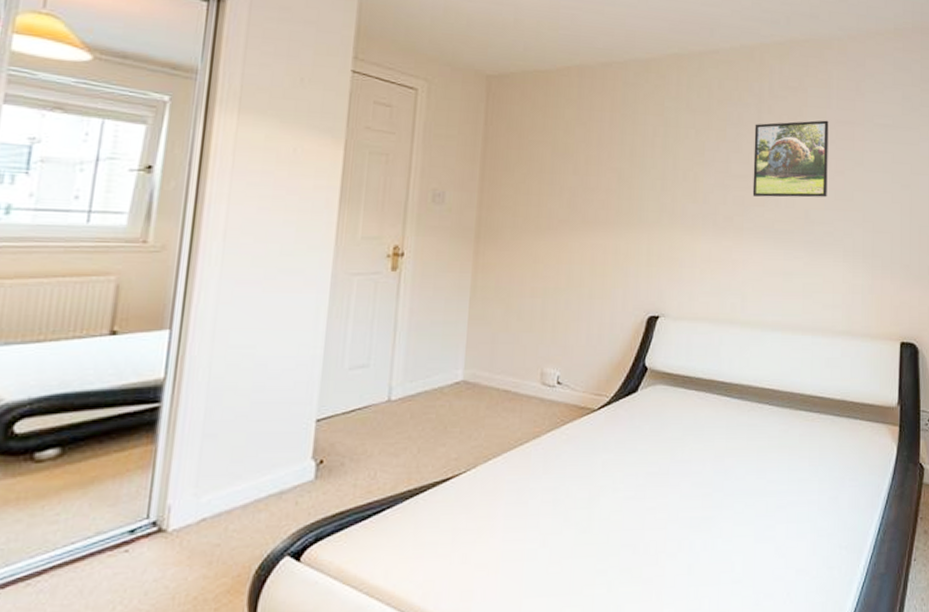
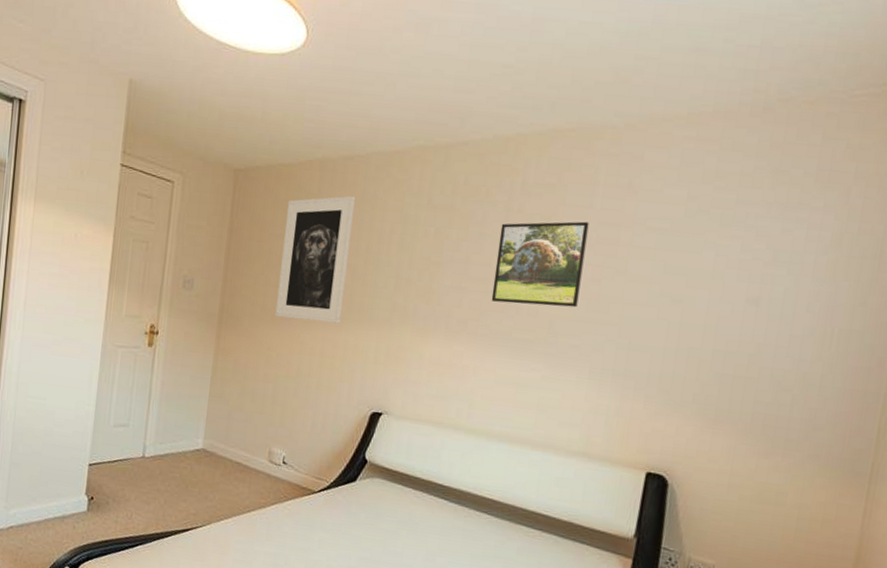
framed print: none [539,101,617,228] -> present [275,195,356,324]

